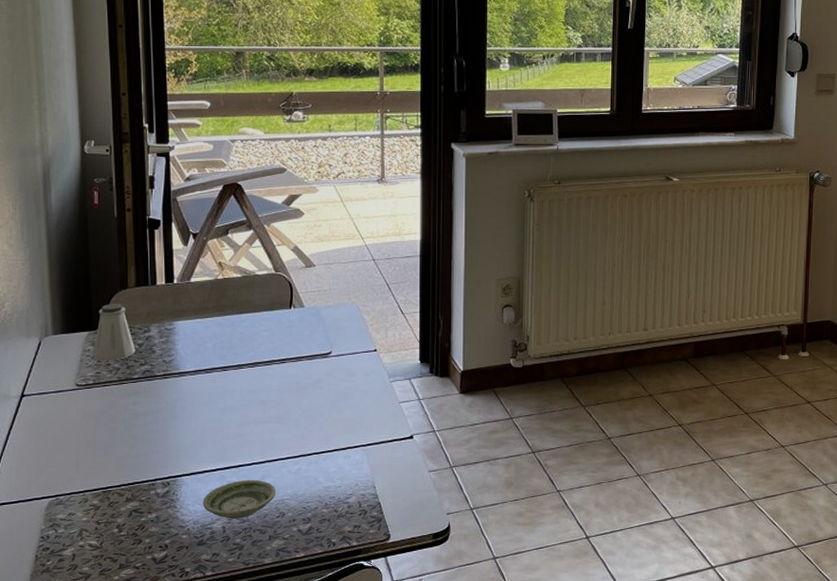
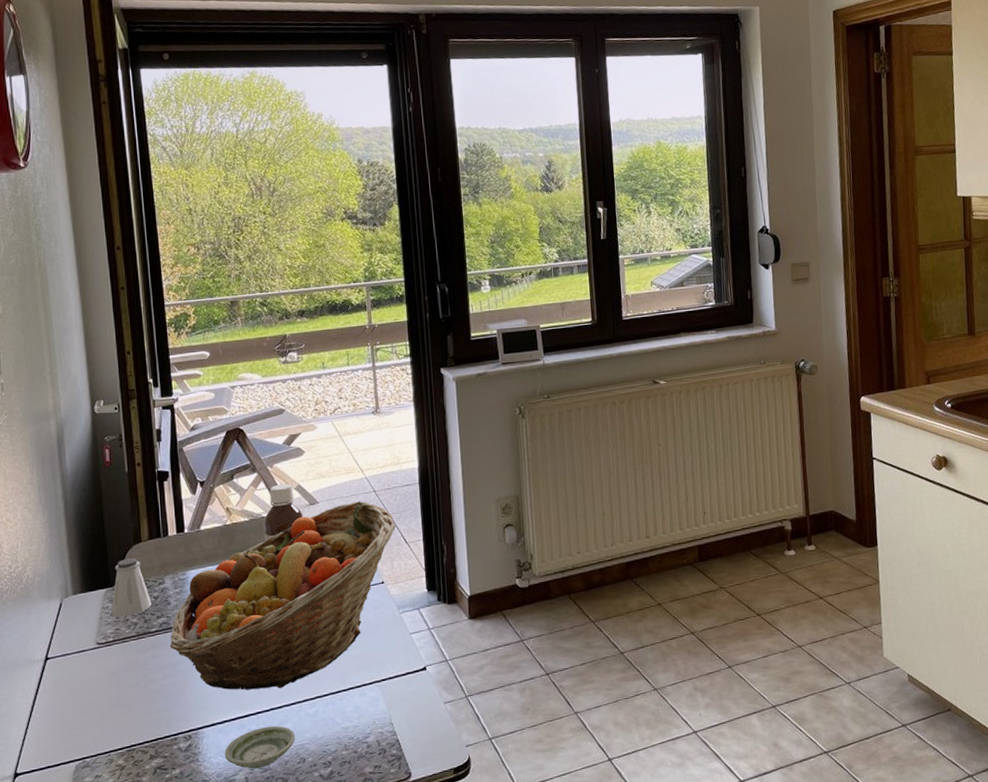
fruit basket: none [152,268,394,444] -> present [170,501,397,690]
bottle: none [257,243,299,299] -> present [263,483,304,541]

